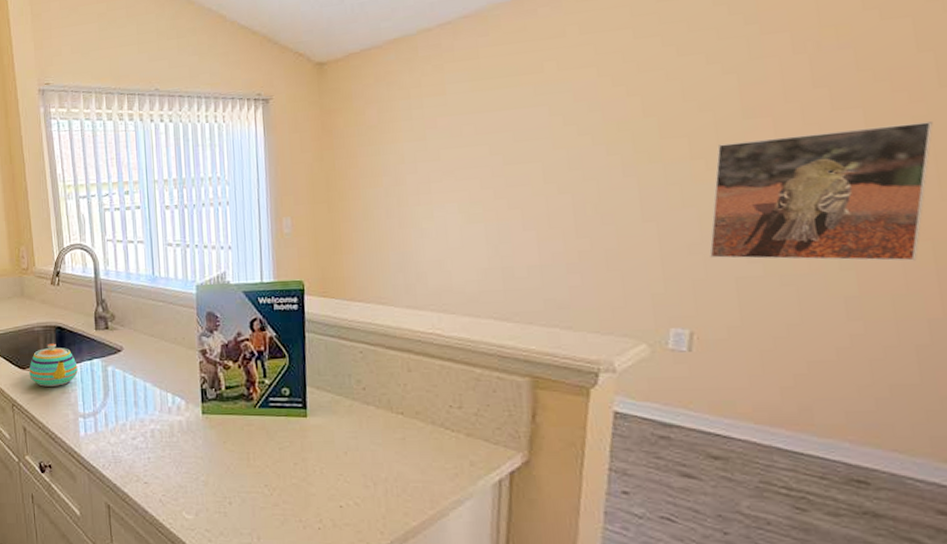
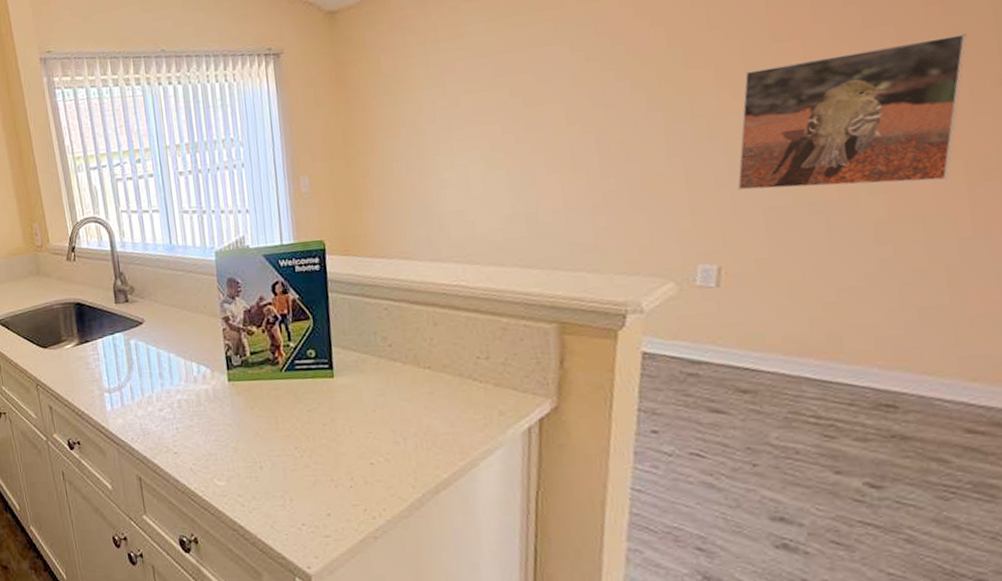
teapot: present [29,343,78,387] -> none [50,320,100,364]

